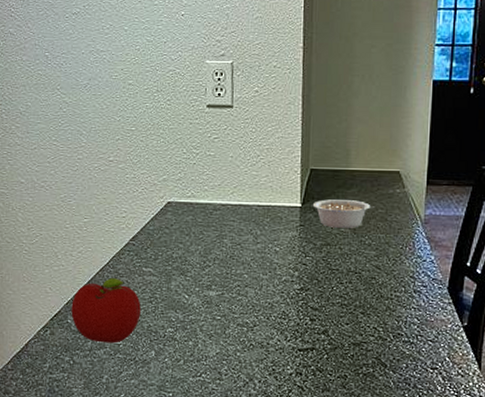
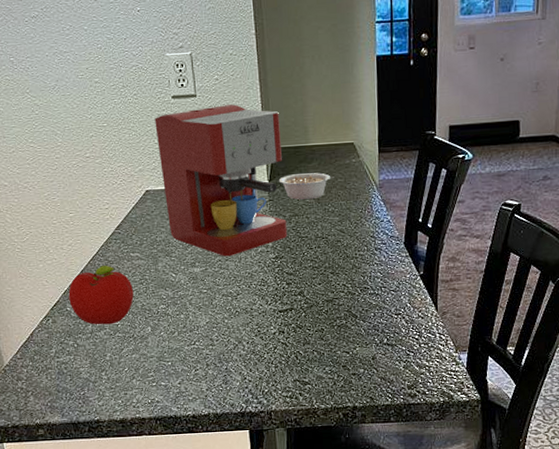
coffee maker: none [185,119,320,283] -> present [154,104,288,257]

